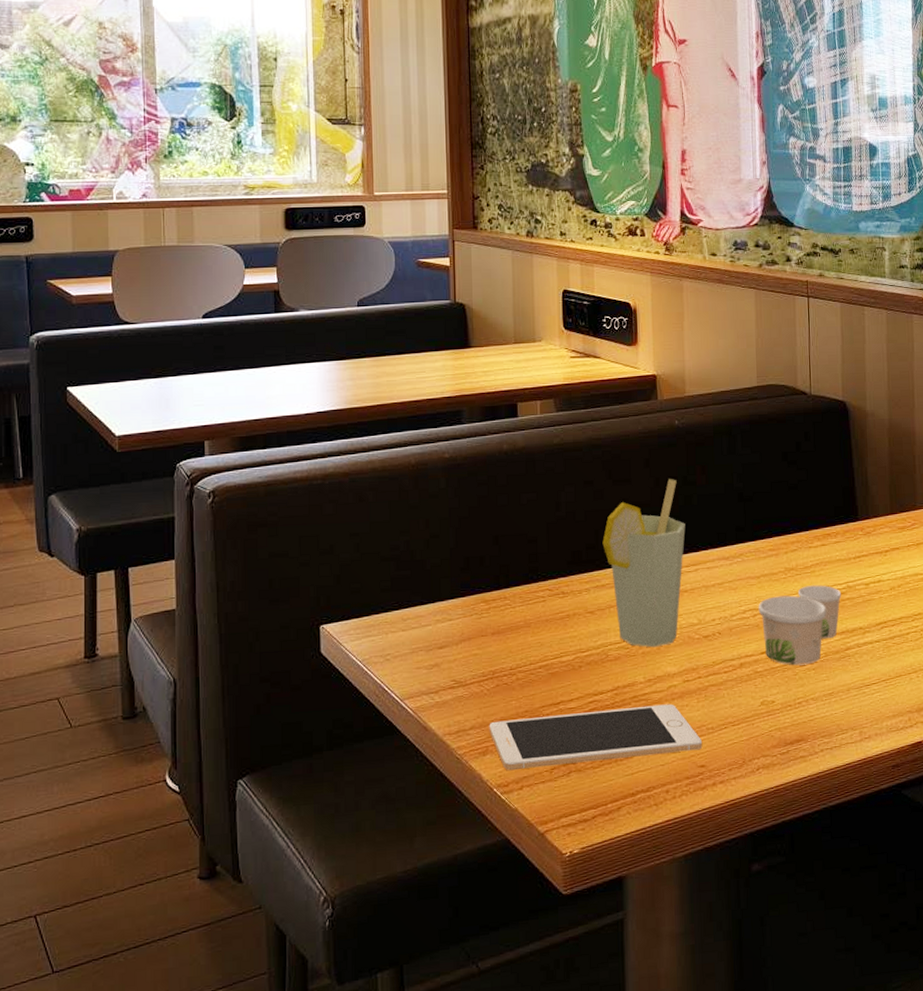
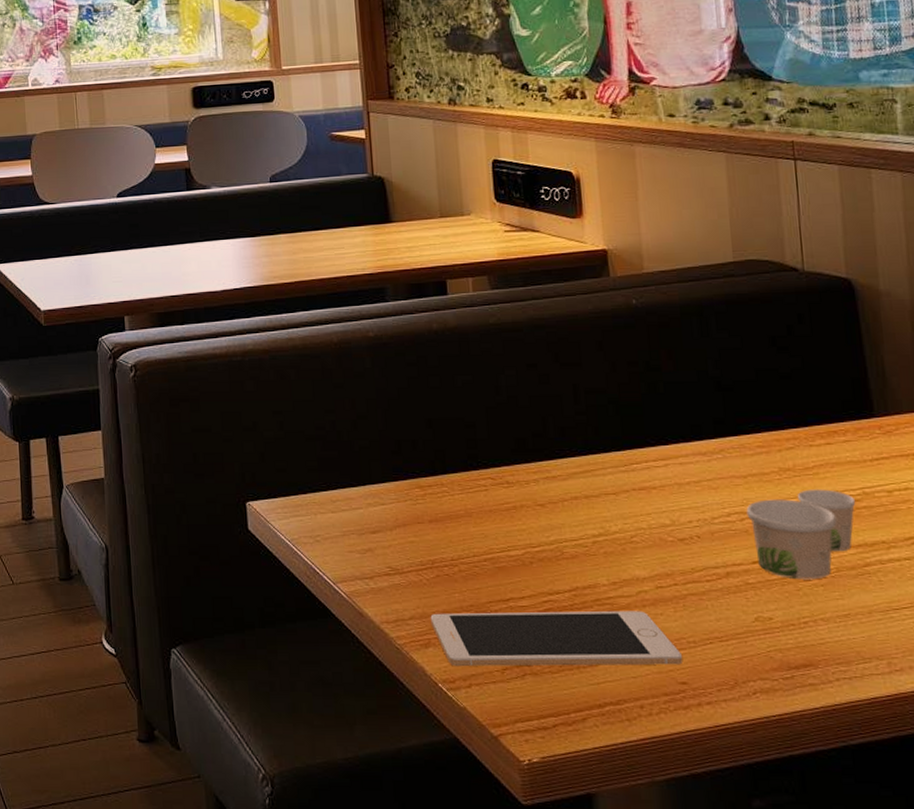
cup: present [602,478,686,648] -> none [551,363,651,548]

